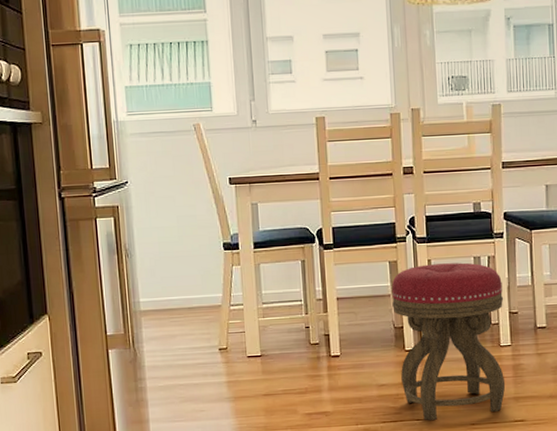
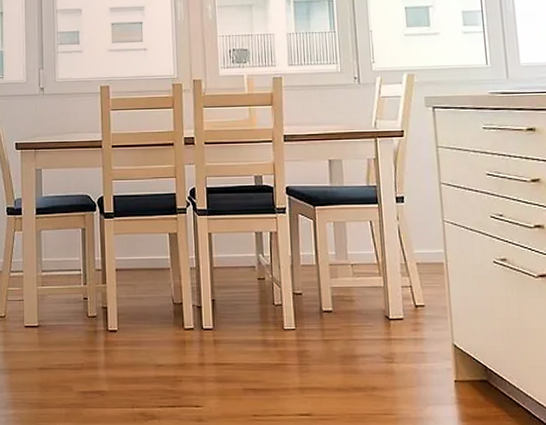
stool: present [391,262,506,421] -> none [171,237,290,409]

